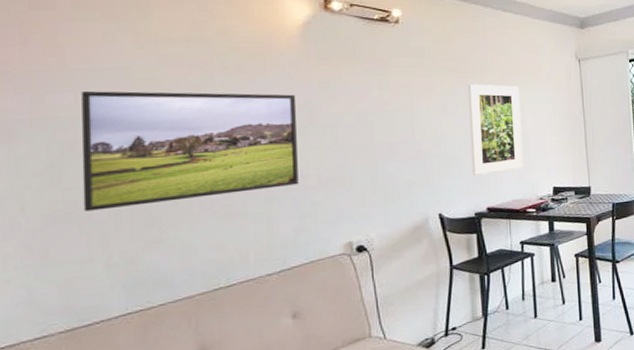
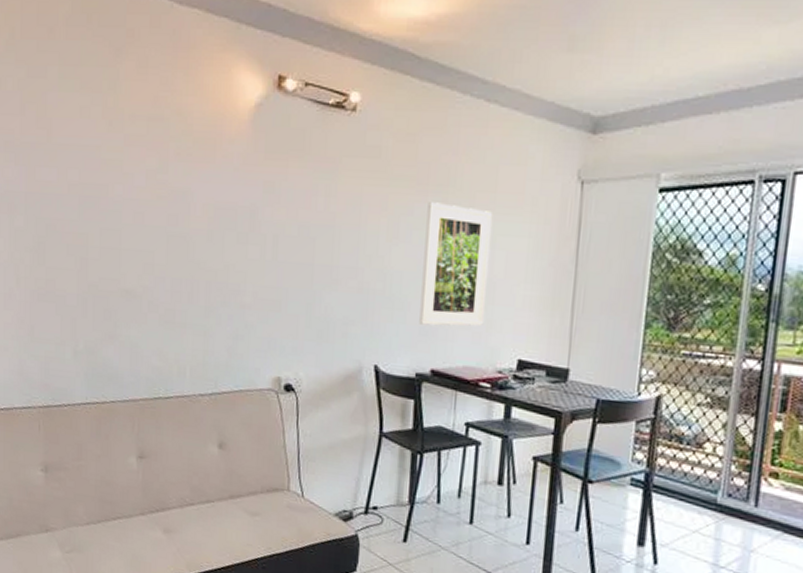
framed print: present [81,91,299,212] -> none [60,169,241,301]

